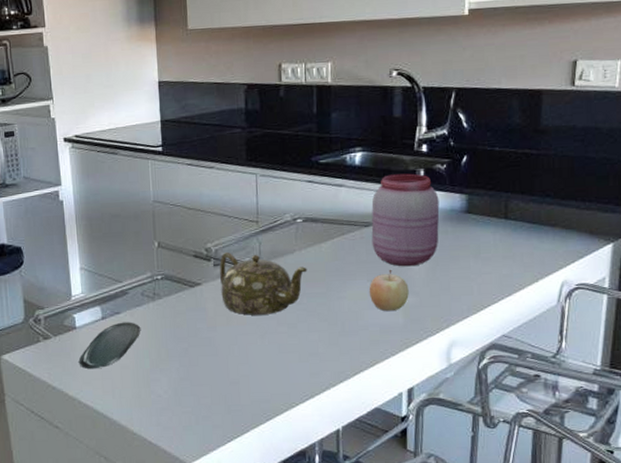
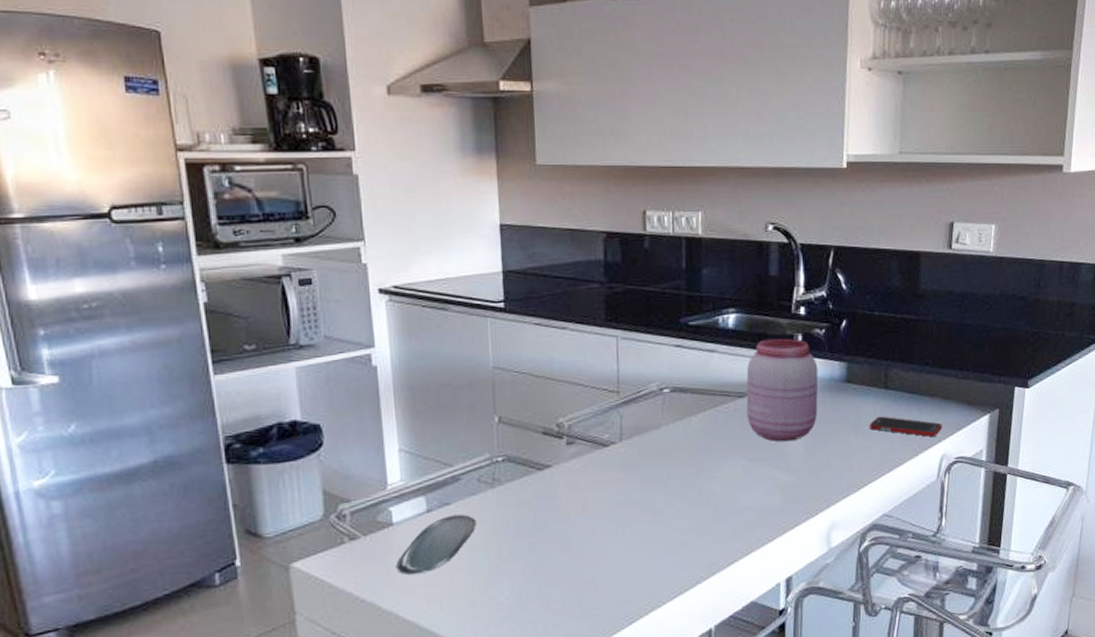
teapot: present [220,251,307,315] -> none [574,427,676,502]
fruit: present [369,269,409,311] -> none [743,444,787,492]
cell phone: none [489,244,563,264] -> present [869,416,943,437]

